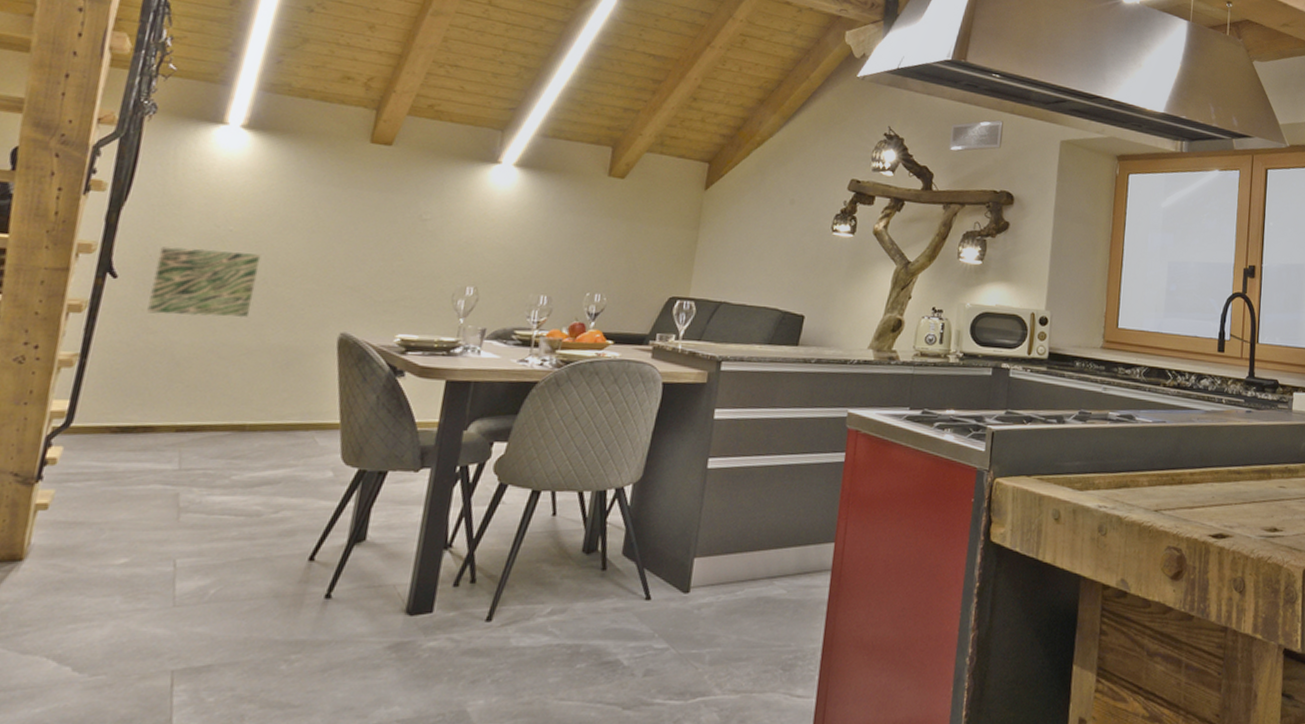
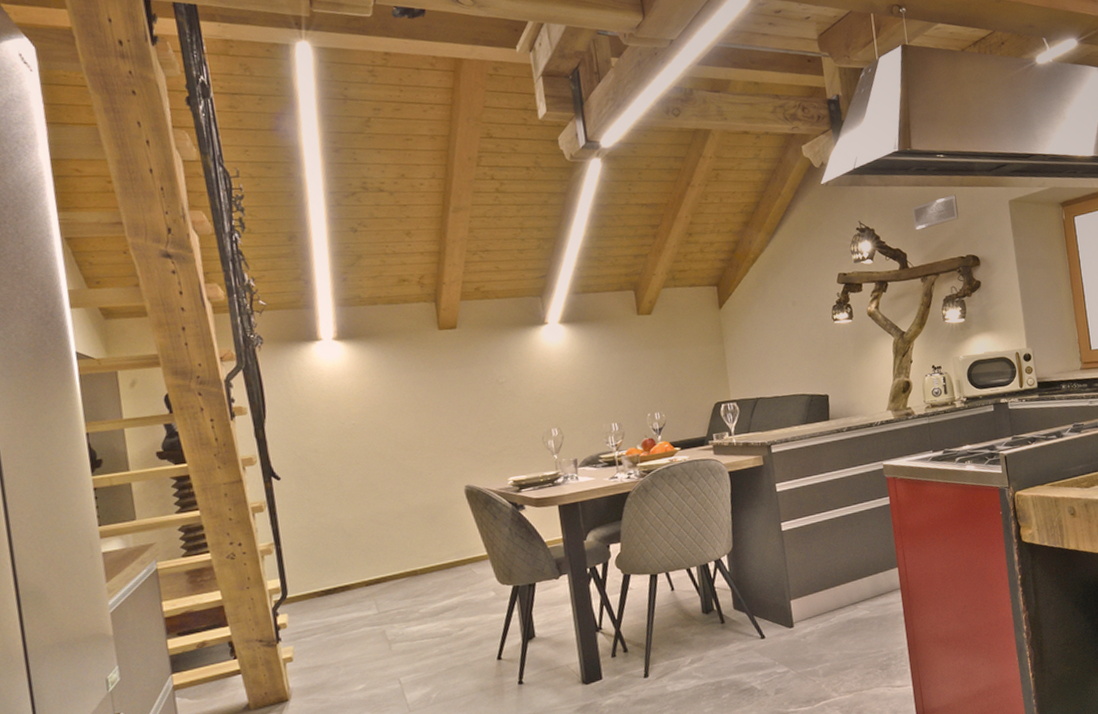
wall art: present [147,247,261,318] -> none [305,438,391,502]

